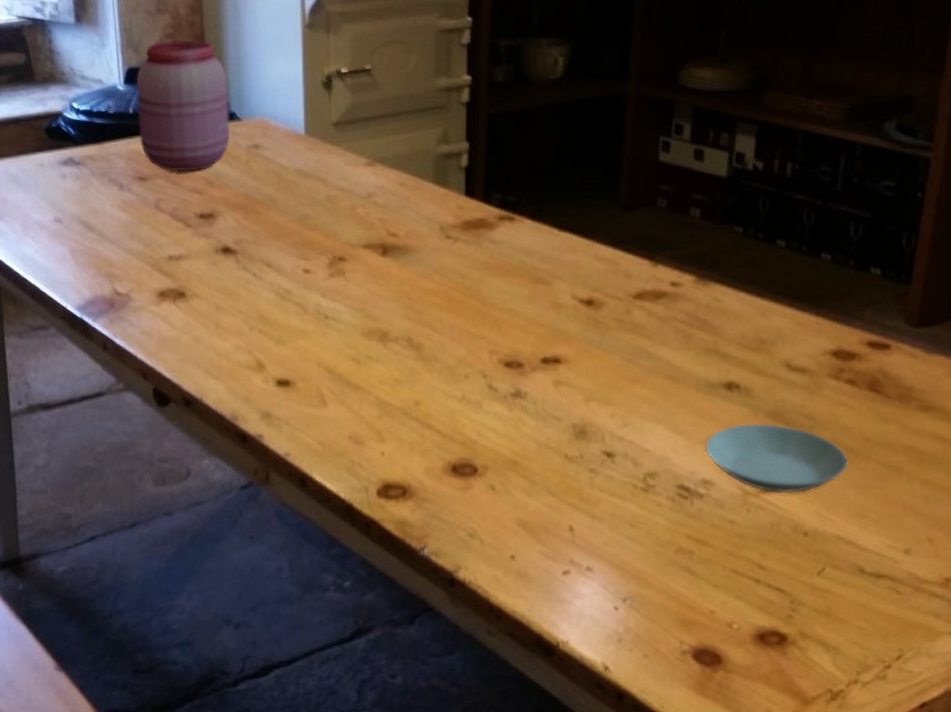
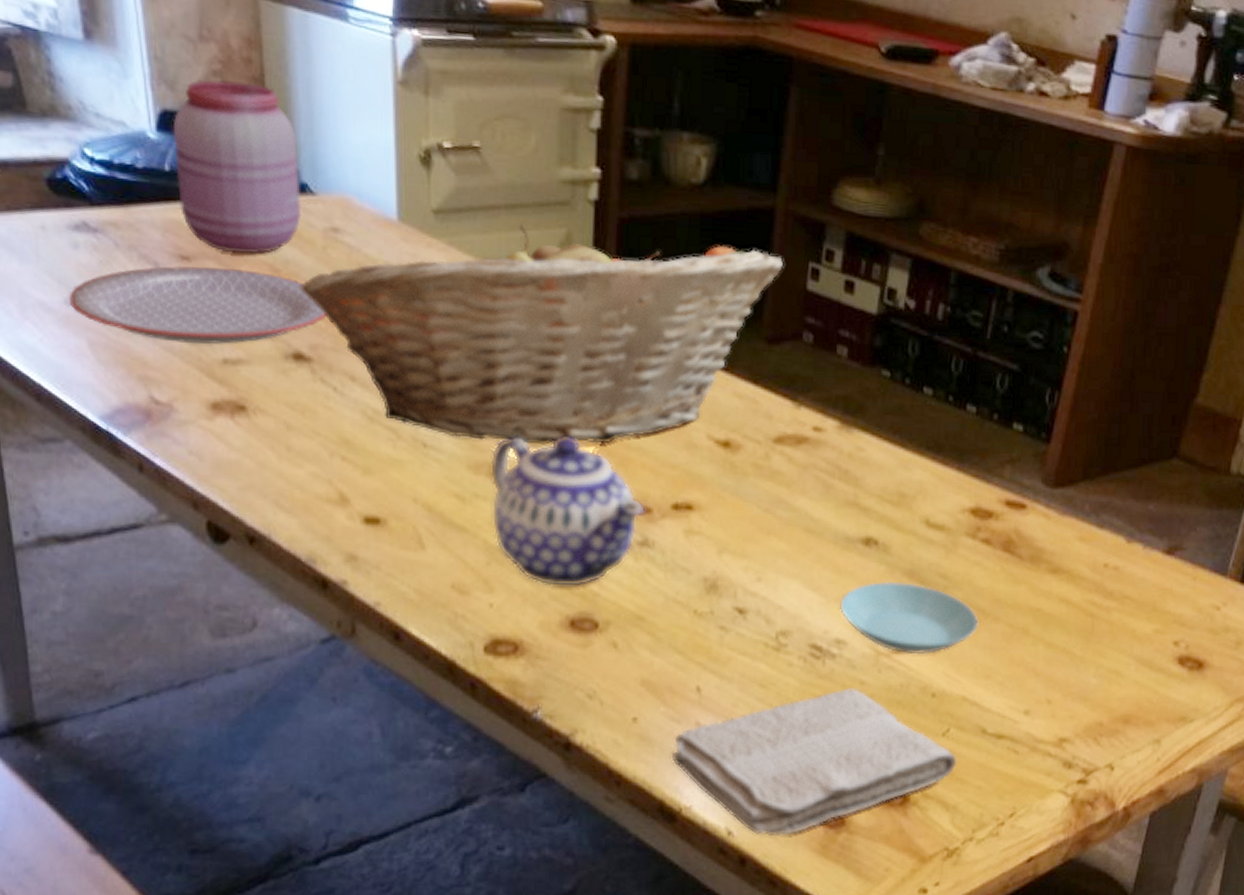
plate: none [58,184,249,245] -> present [70,266,327,344]
fruit basket: none [227,128,635,312] -> present [299,224,783,445]
teapot: none [381,303,518,436] -> present [491,436,646,588]
washcloth: none [548,527,835,673] -> present [671,688,957,837]

